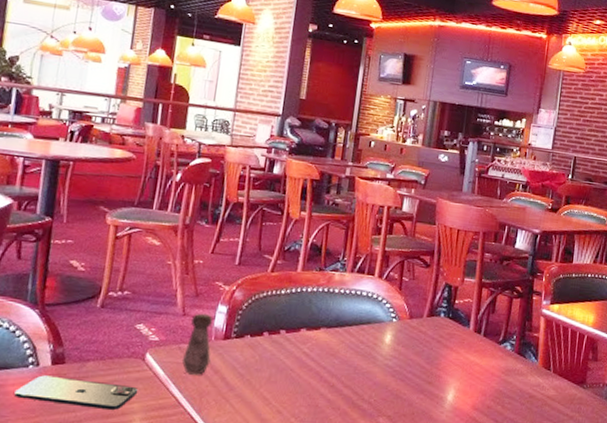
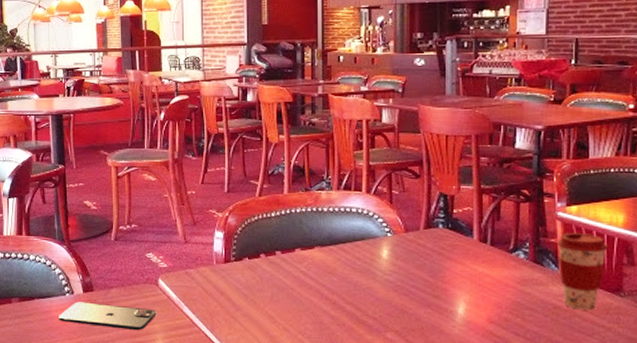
salt shaker: present [182,313,213,375] -> none [191,240,215,297]
coffee cup: none [538,328,579,400] -> present [557,233,608,310]

